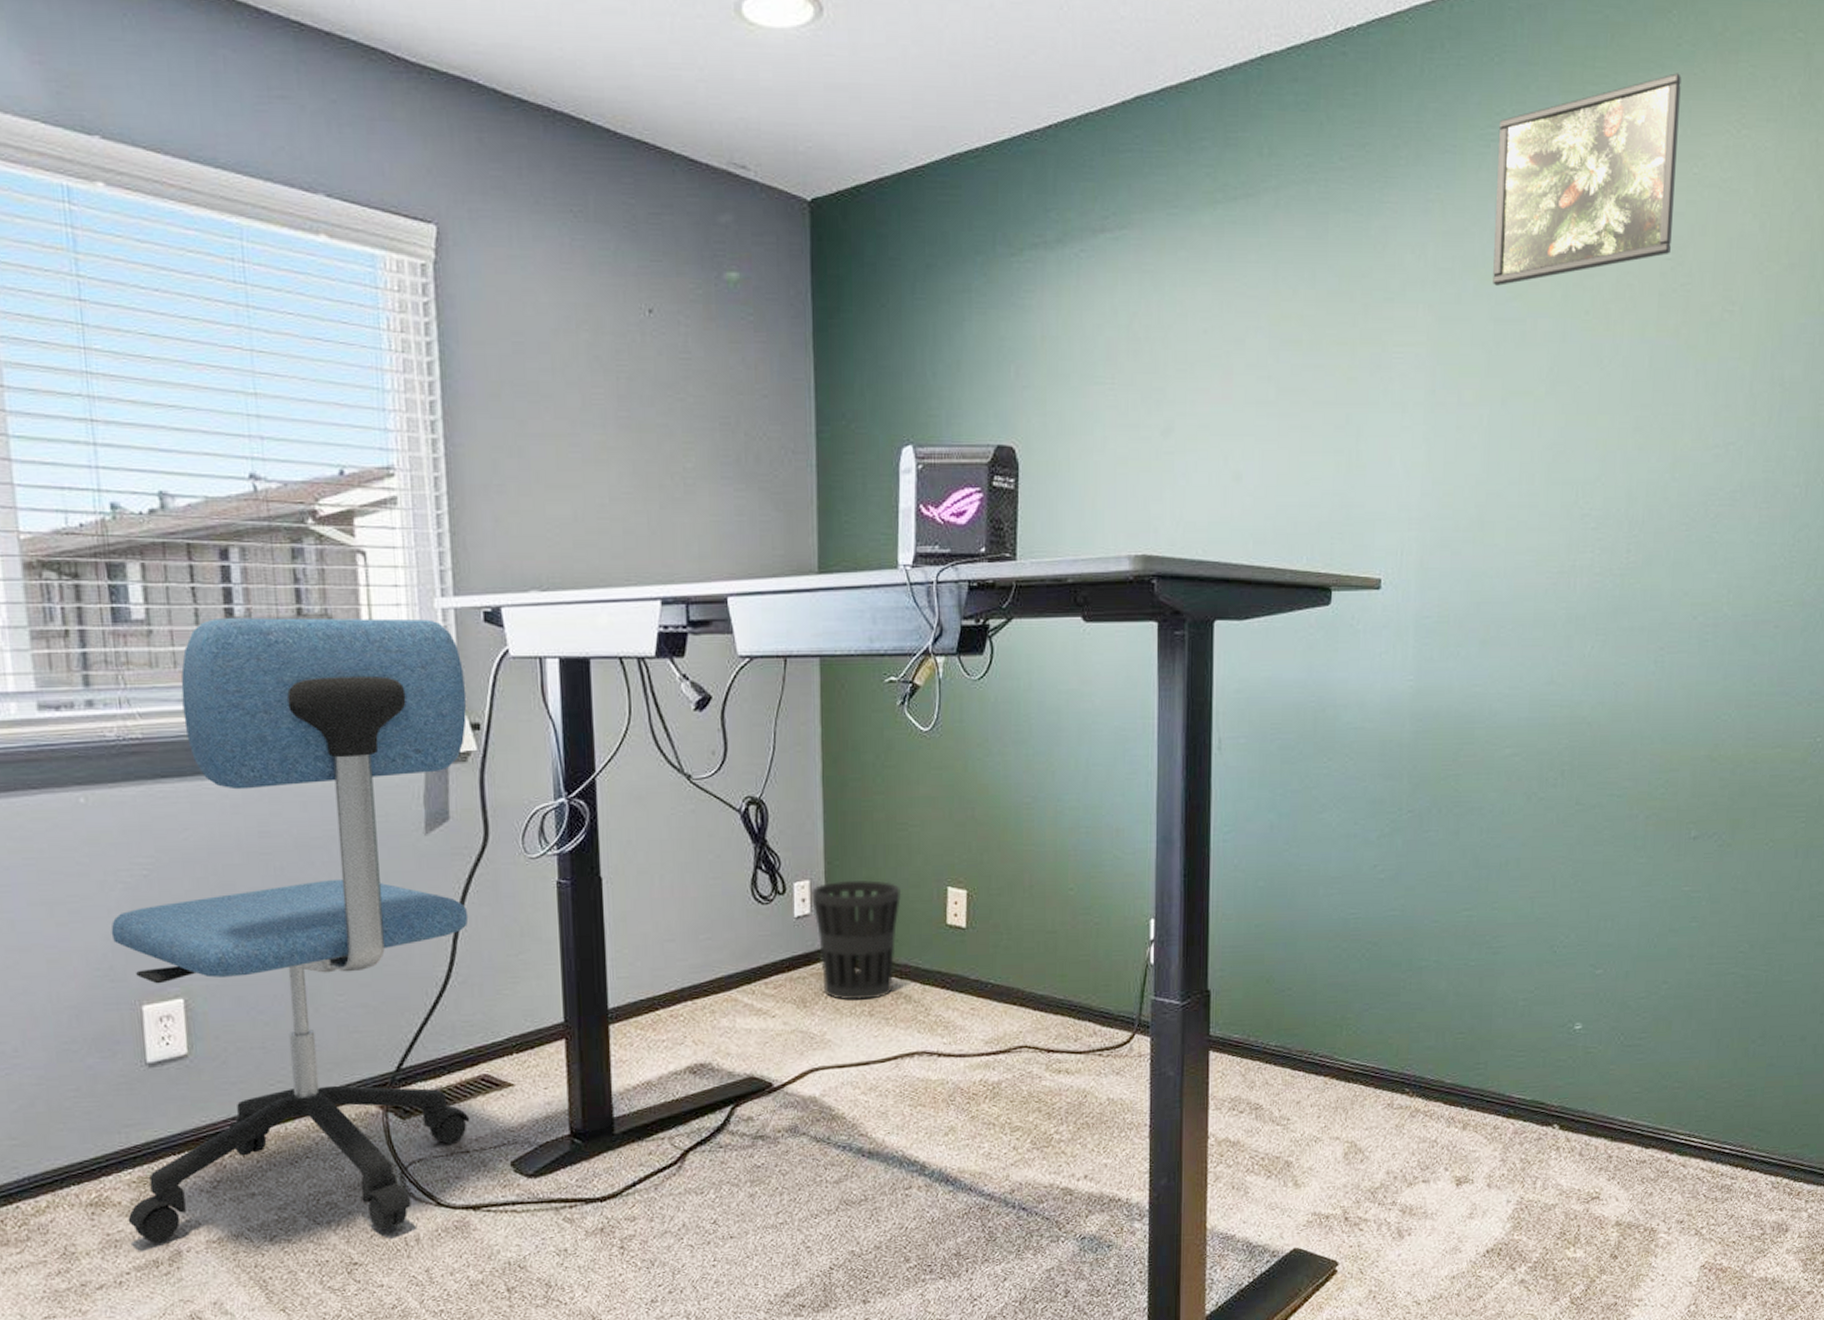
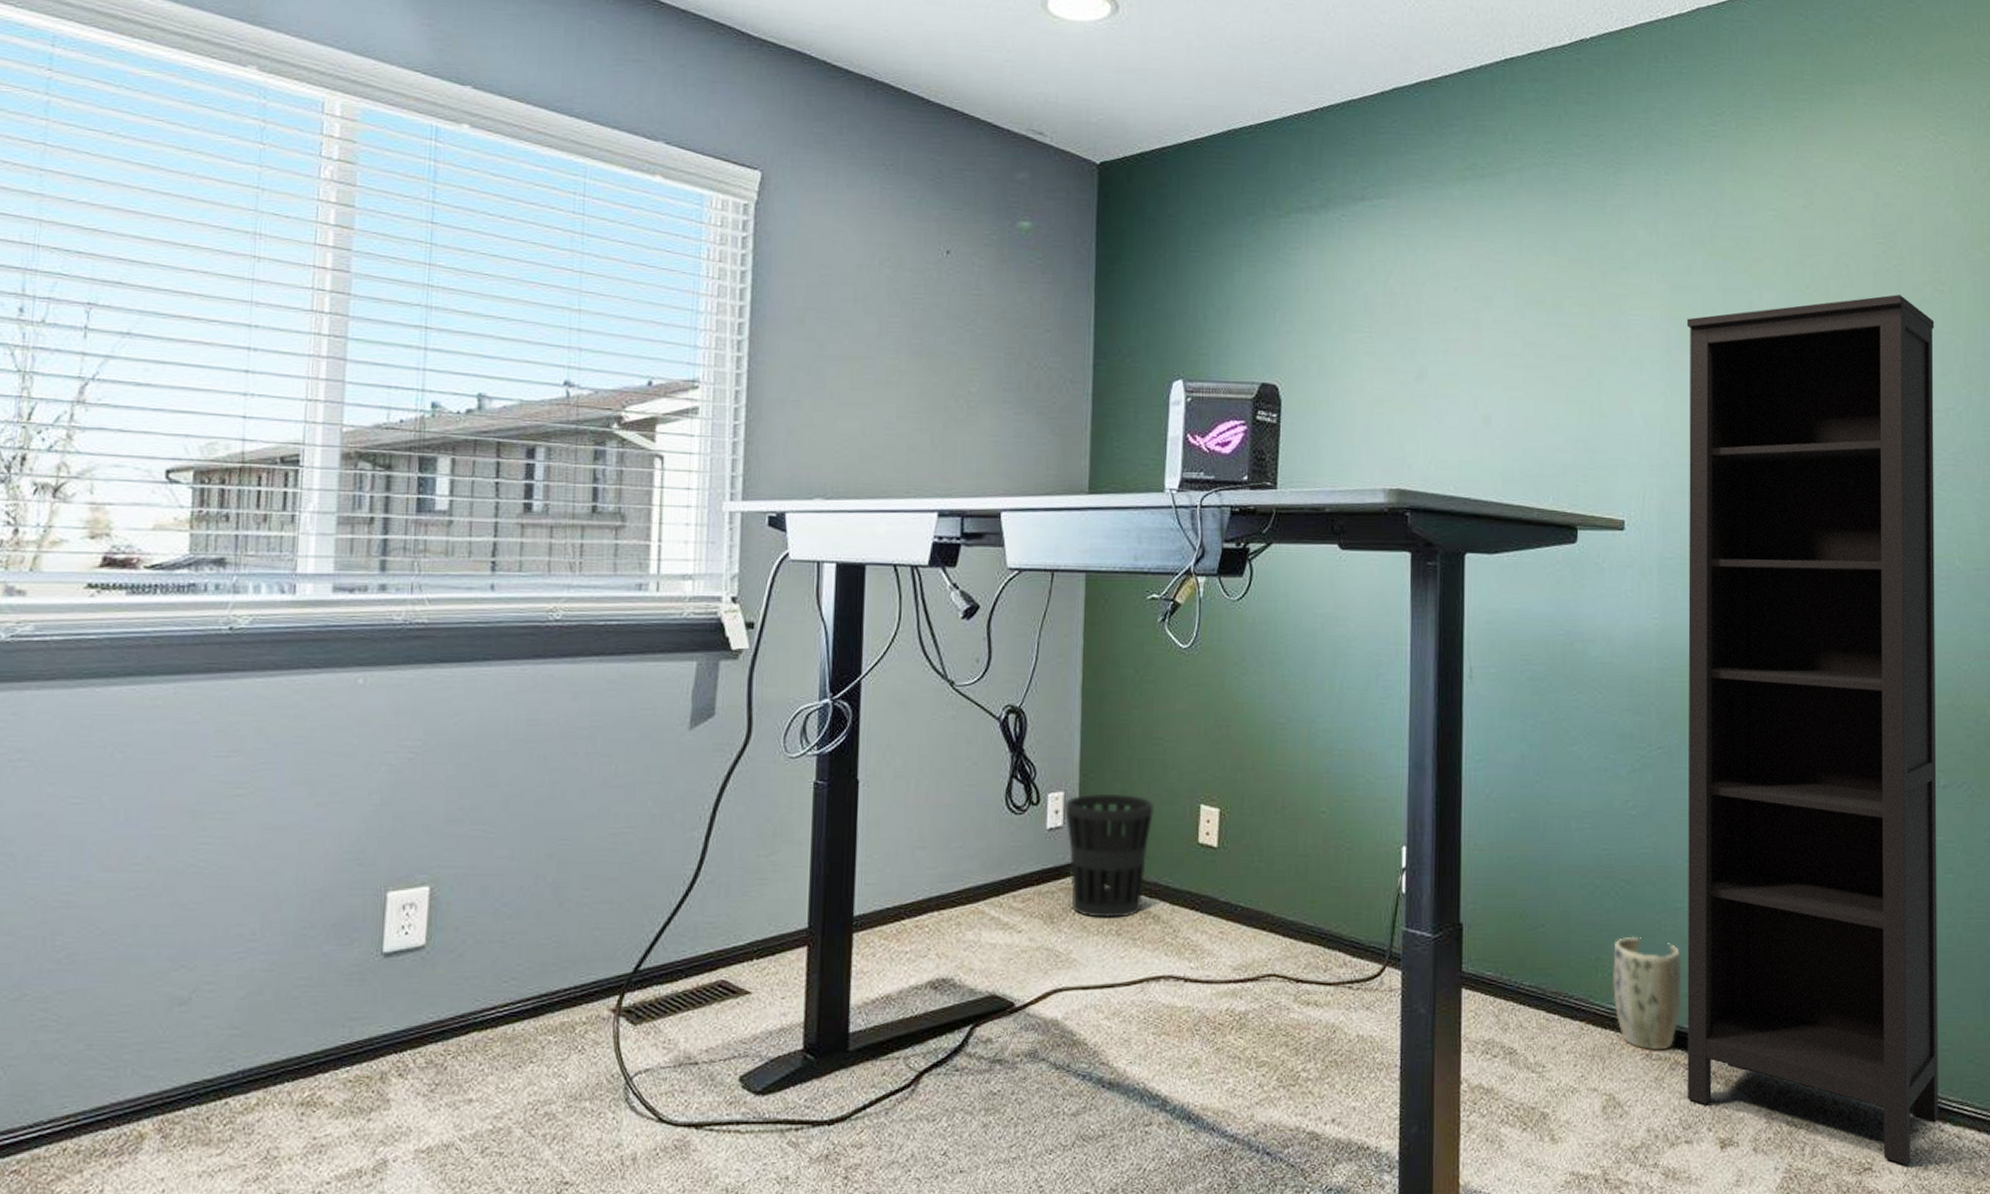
office chair: present [111,618,470,1243] -> none [337,512,744,1150]
plant pot: none [1357,995,1426,1101] -> present [1613,936,1682,1051]
bookcase: none [1425,318,1721,1193] -> present [1686,294,1938,1166]
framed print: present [1493,73,1681,286] -> none [1719,87,1882,260]

